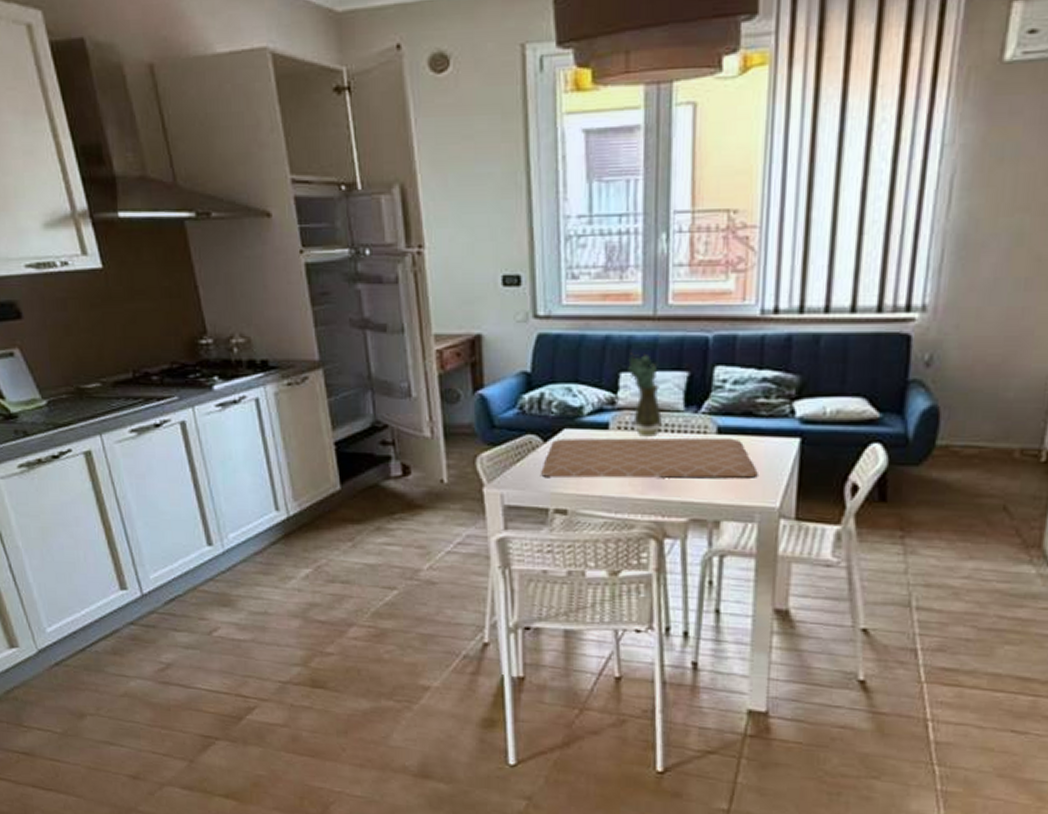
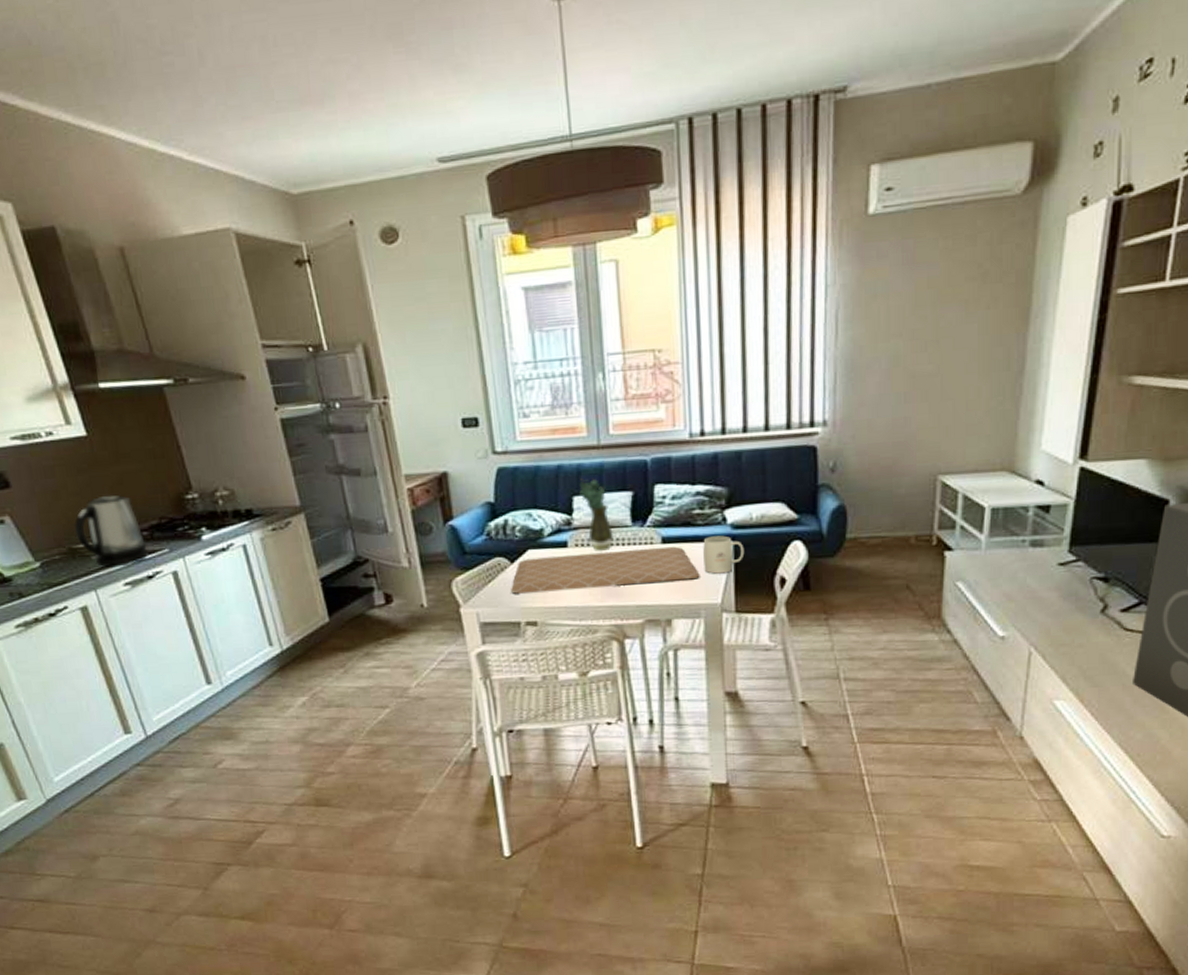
kettle: none [83,334,157,410] -> present [73,494,148,567]
mug: none [763,430,813,474] -> present [703,535,745,574]

